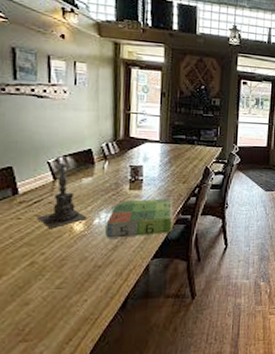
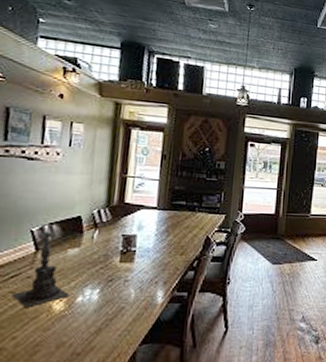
board game: present [105,198,174,238] -> none [88,272,169,319]

